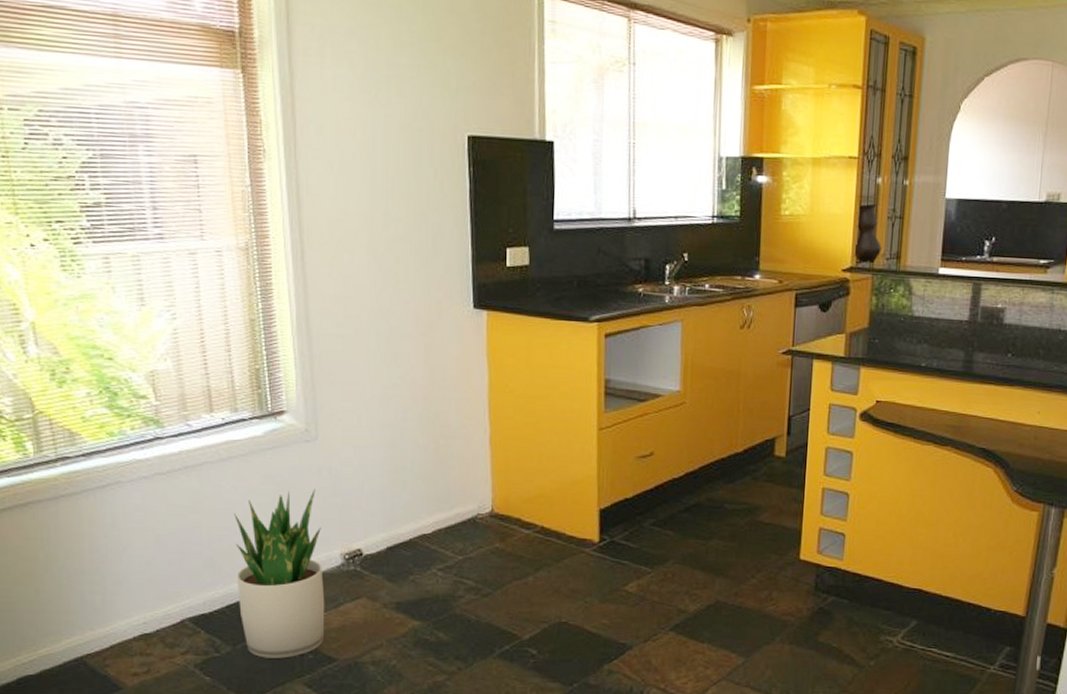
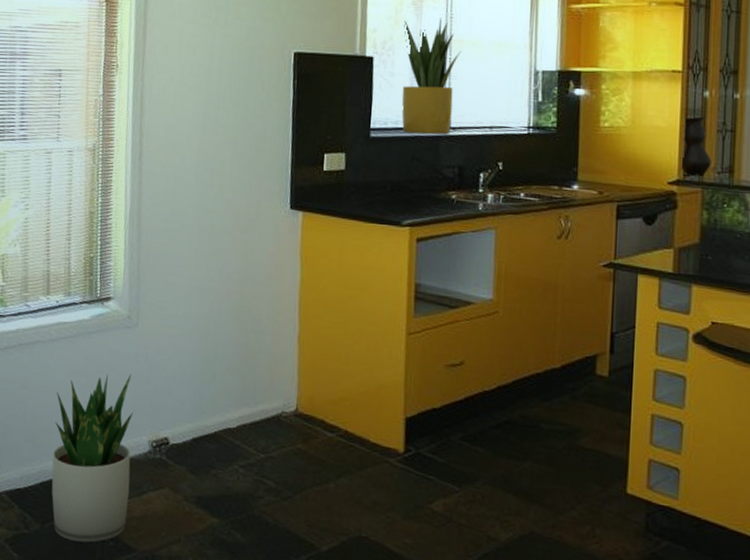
planter: none [585,97,645,226] -> present [401,17,462,135]

